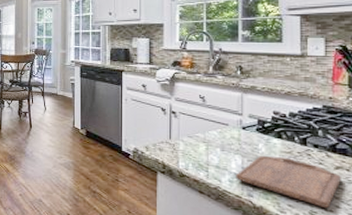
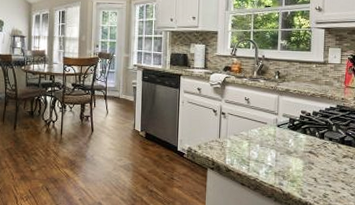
cutting board: present [236,155,341,209] -> none [270,149,347,191]

